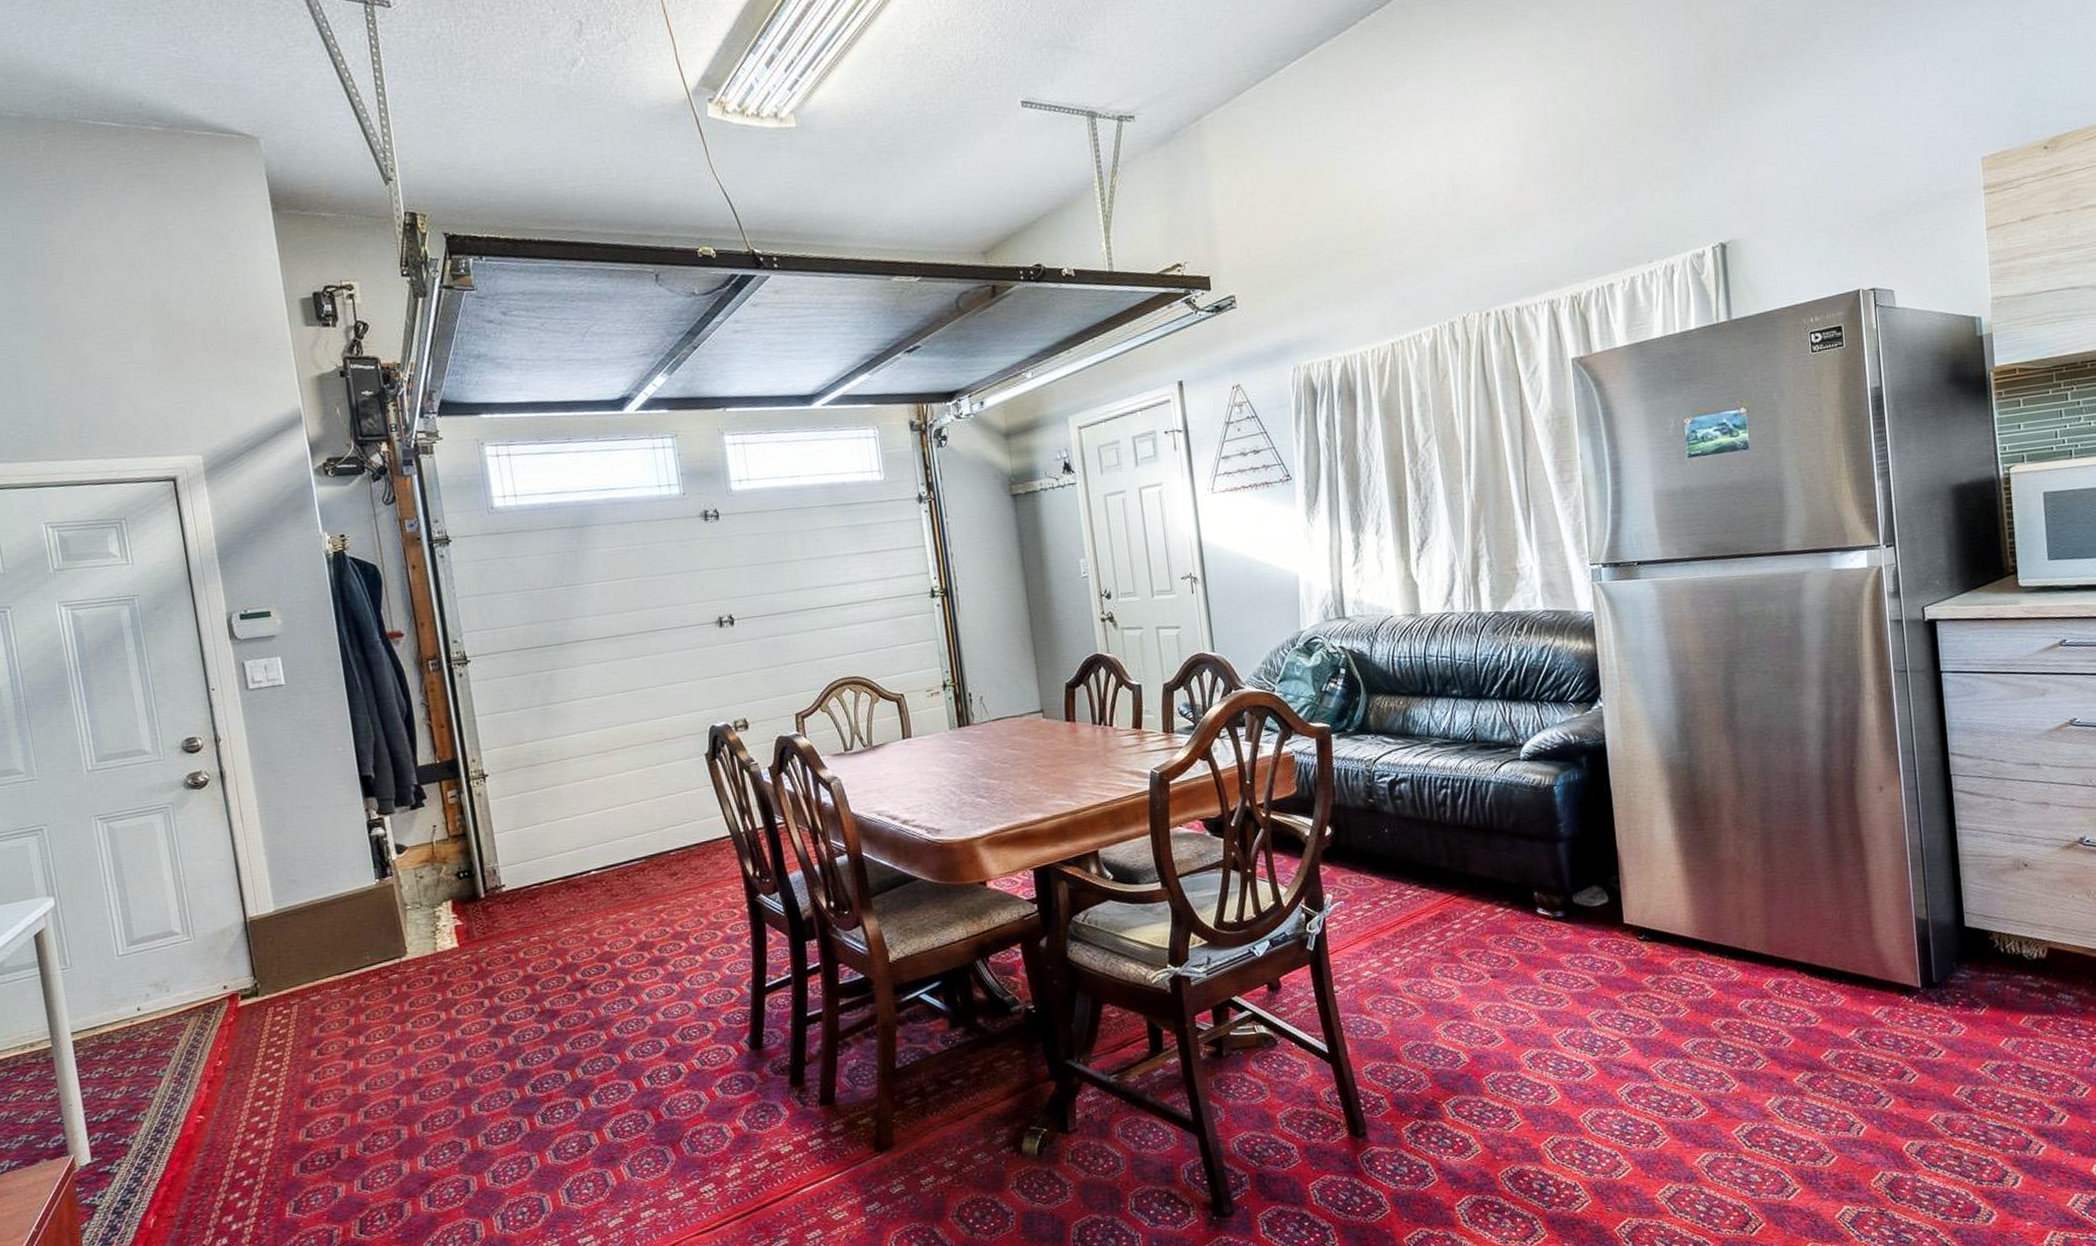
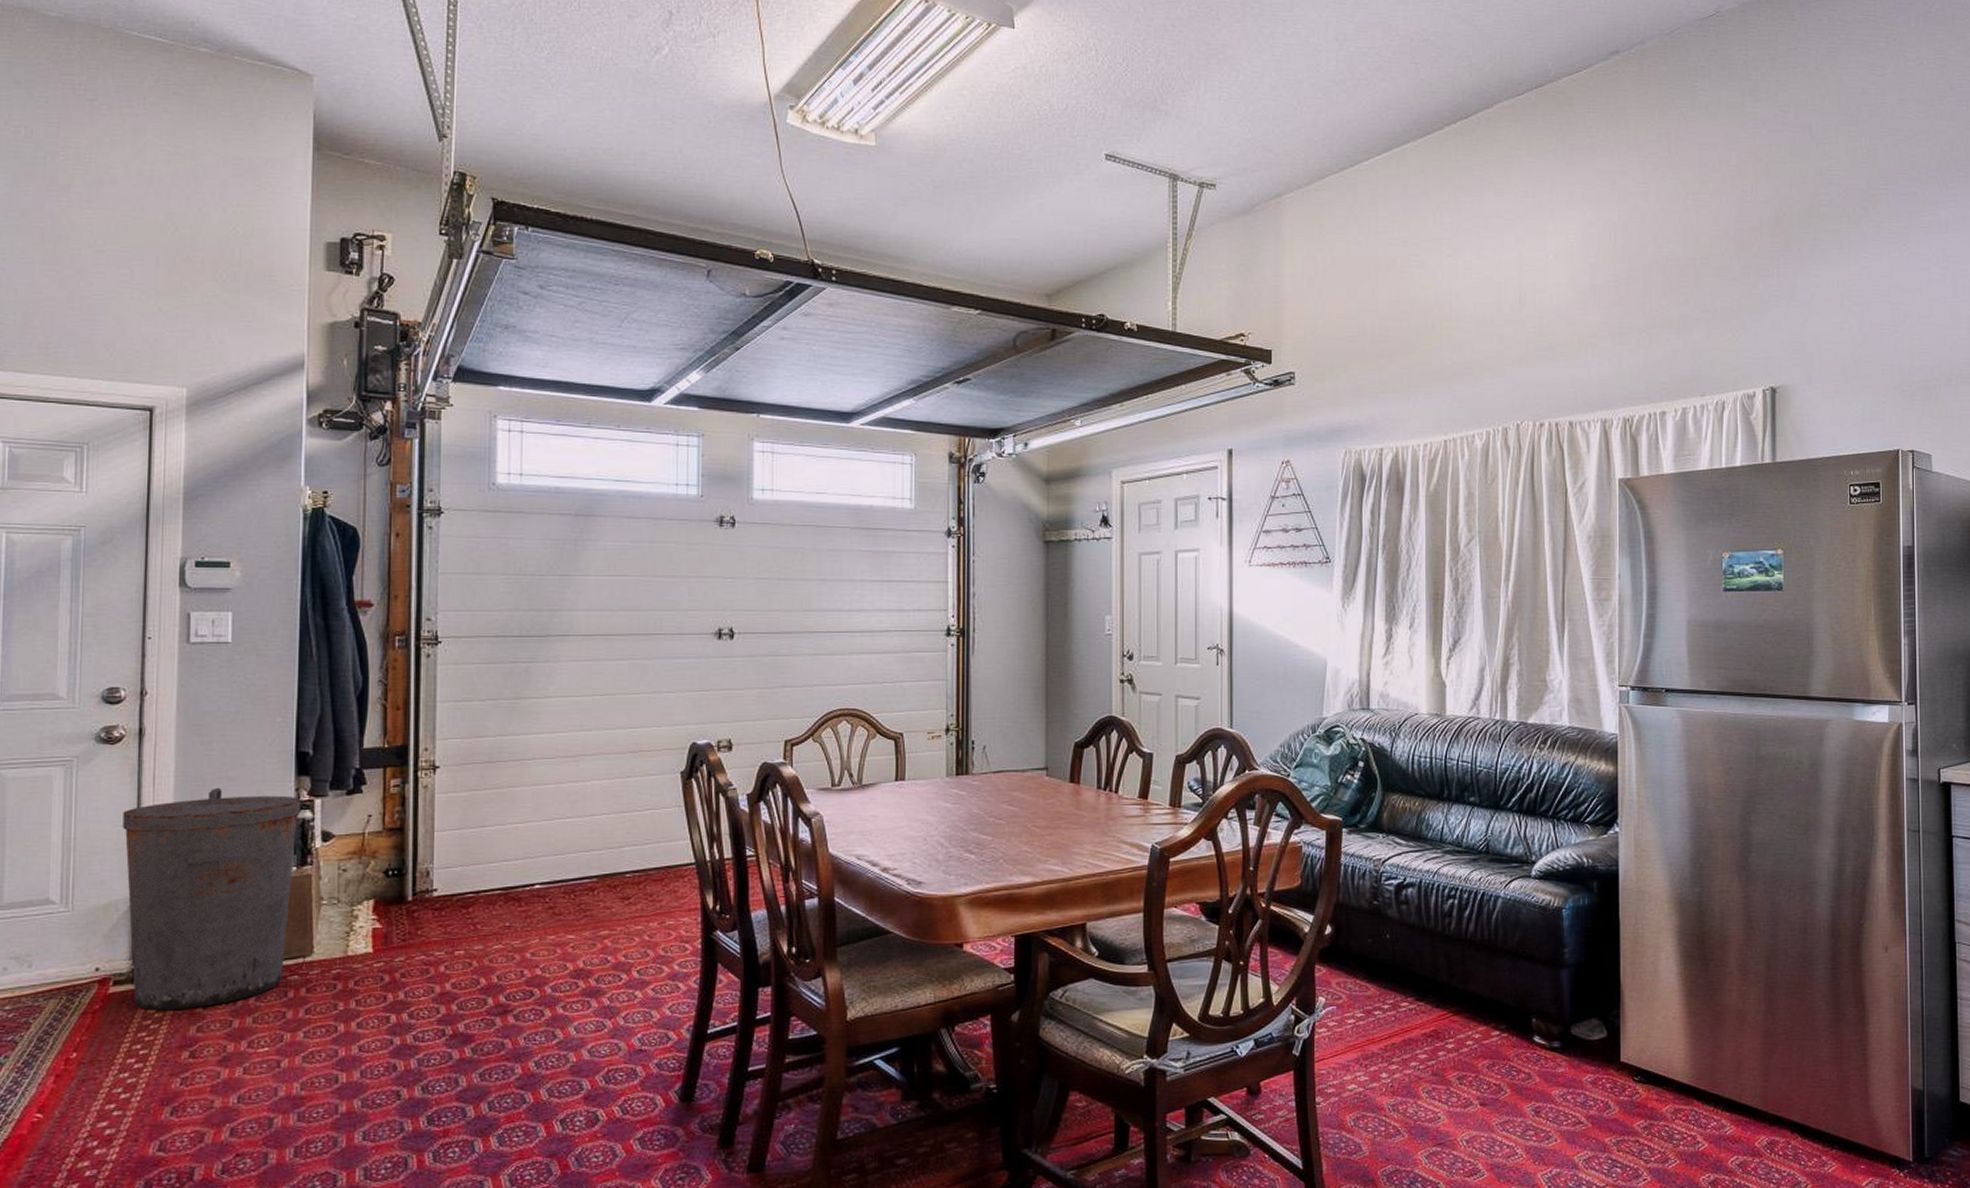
trash can: none [220,816,385,1018] -> present [122,787,301,1011]

